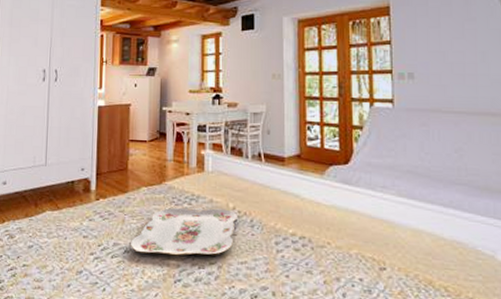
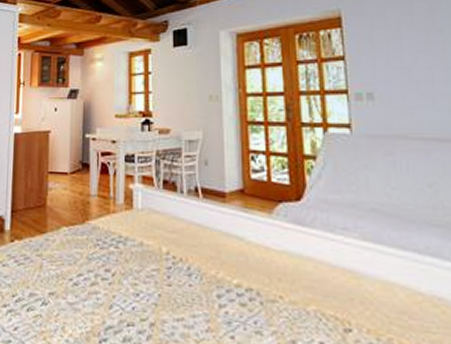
serving tray: present [131,207,237,256] -> none [49,251,172,310]

